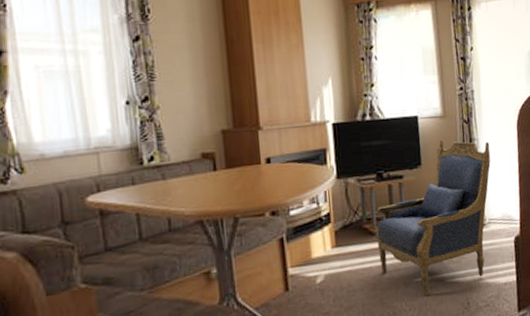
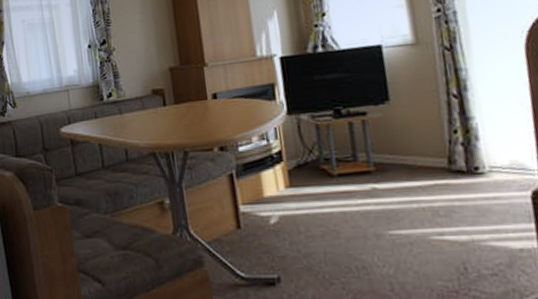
armchair: present [376,139,491,297] -> none [335,70,488,253]

